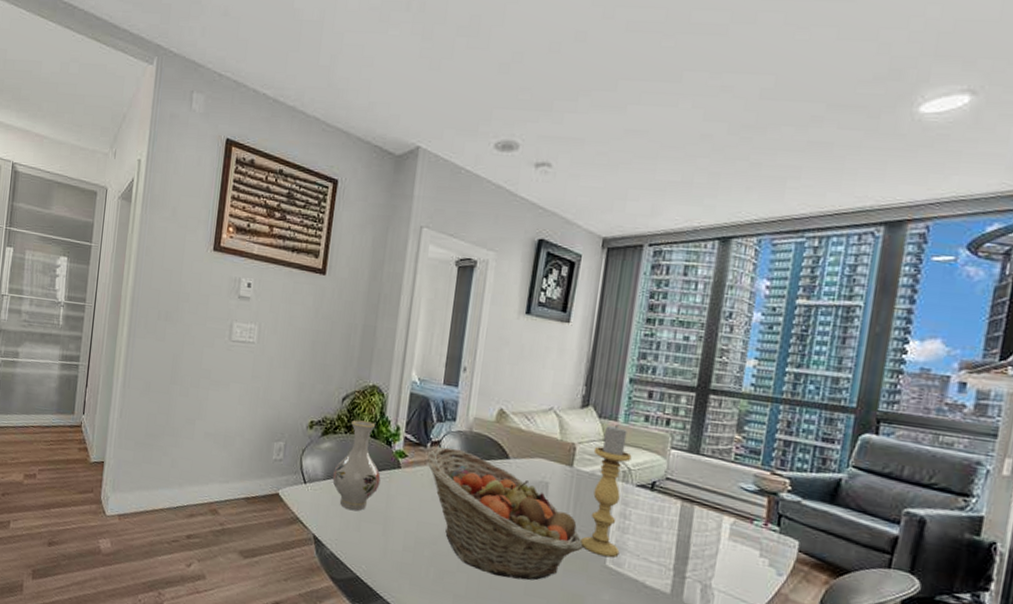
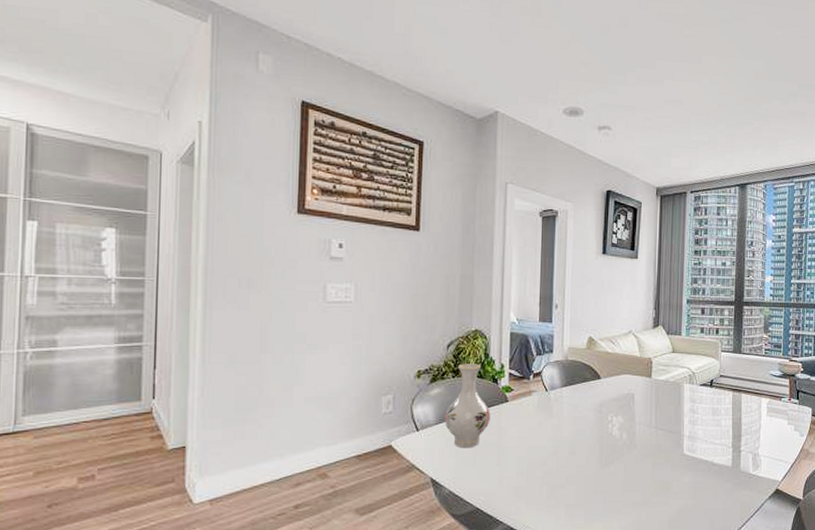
fruit basket: present [426,447,583,581] -> none [530,377,665,481]
candle holder: present [580,424,632,558] -> none [663,338,694,447]

